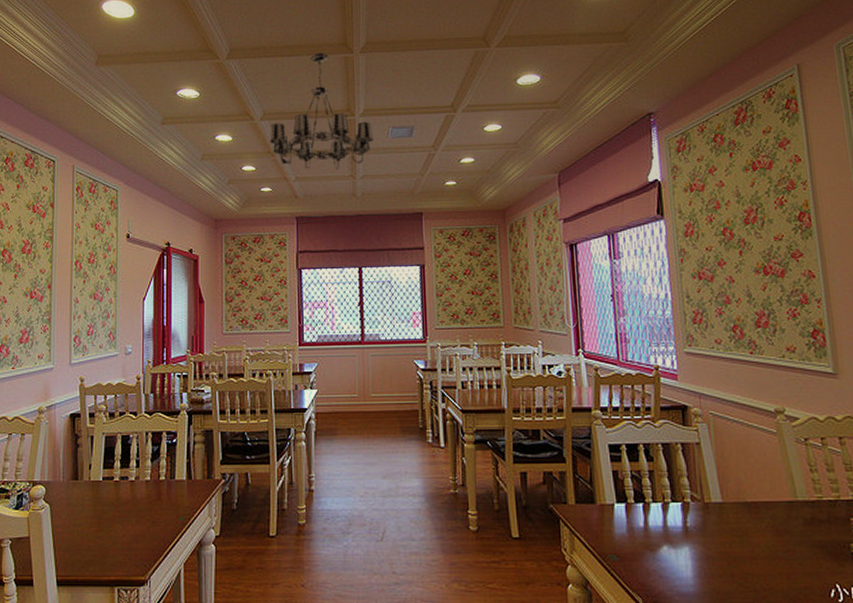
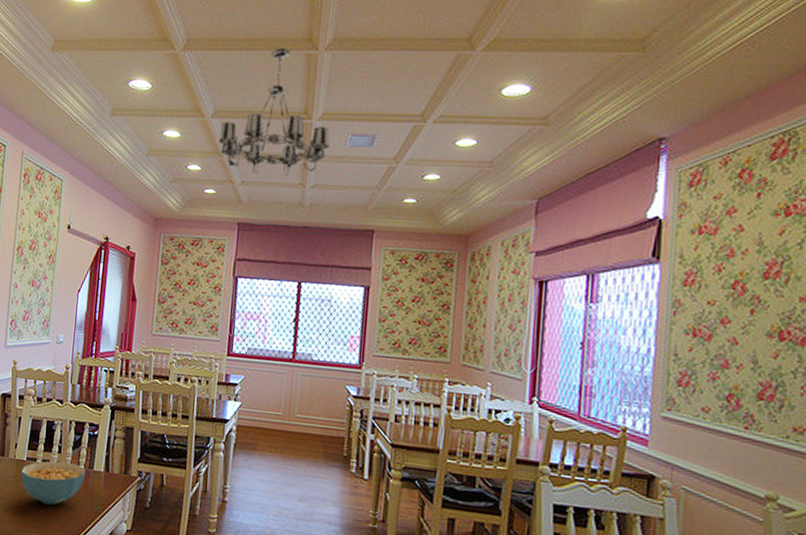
cereal bowl: none [98,476,166,524] -> present [21,461,85,505]

